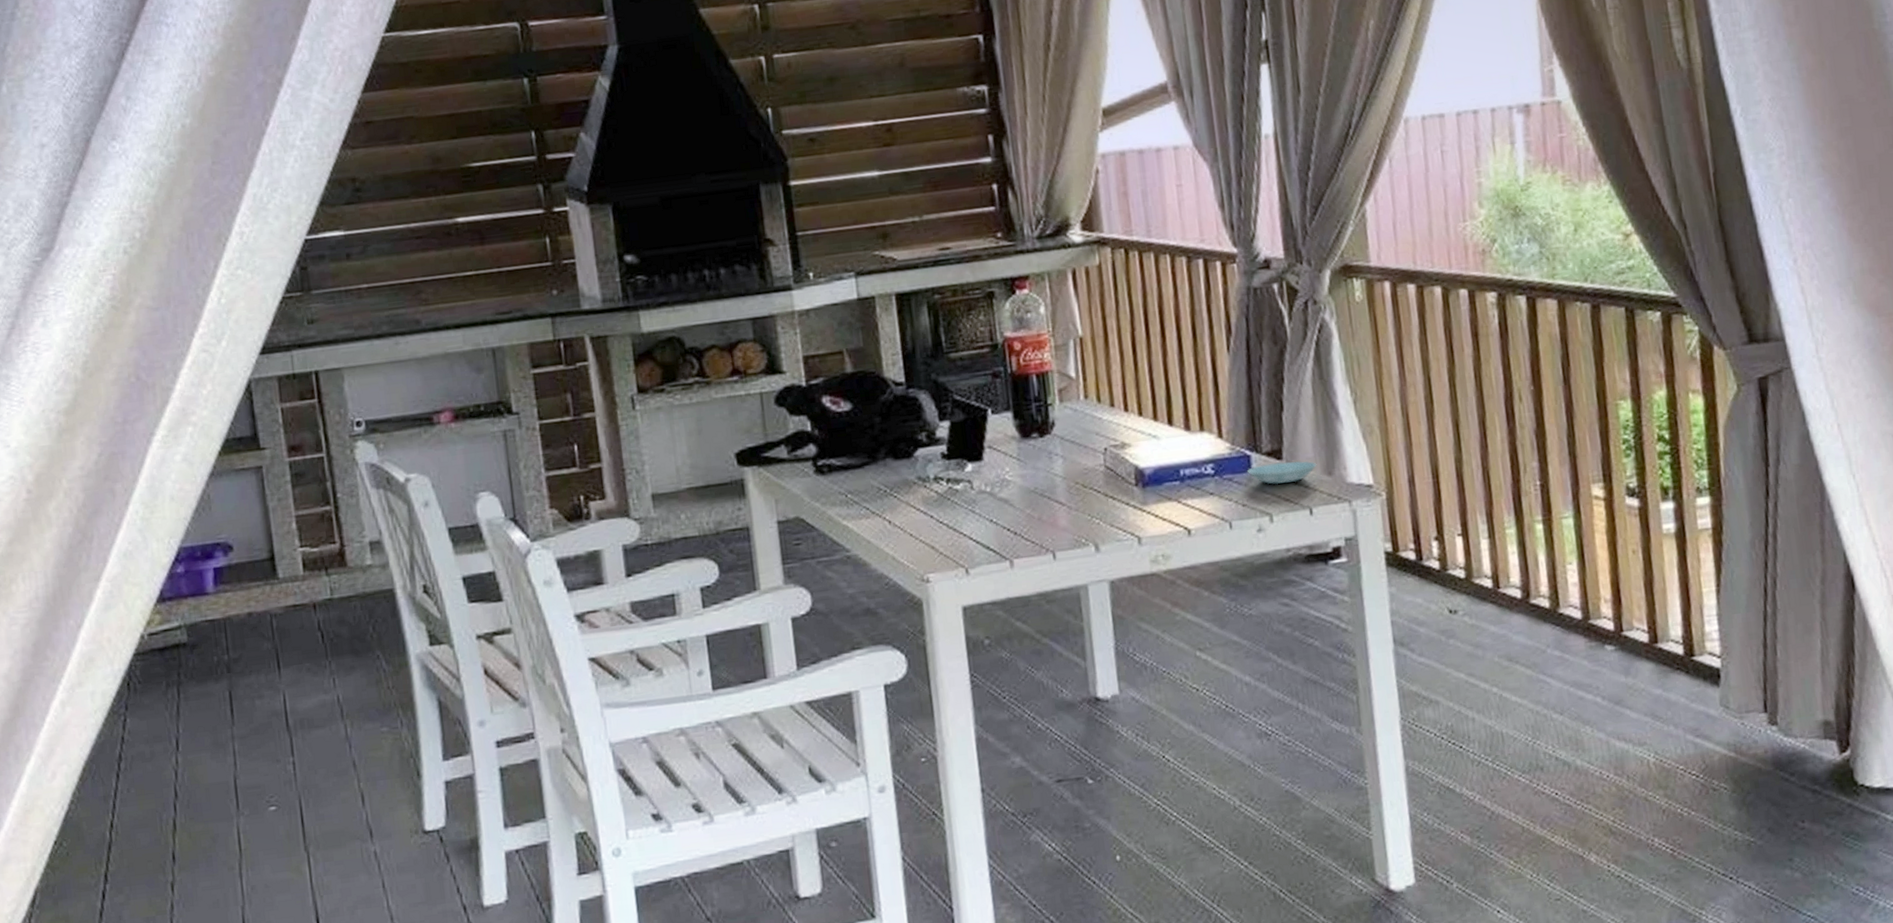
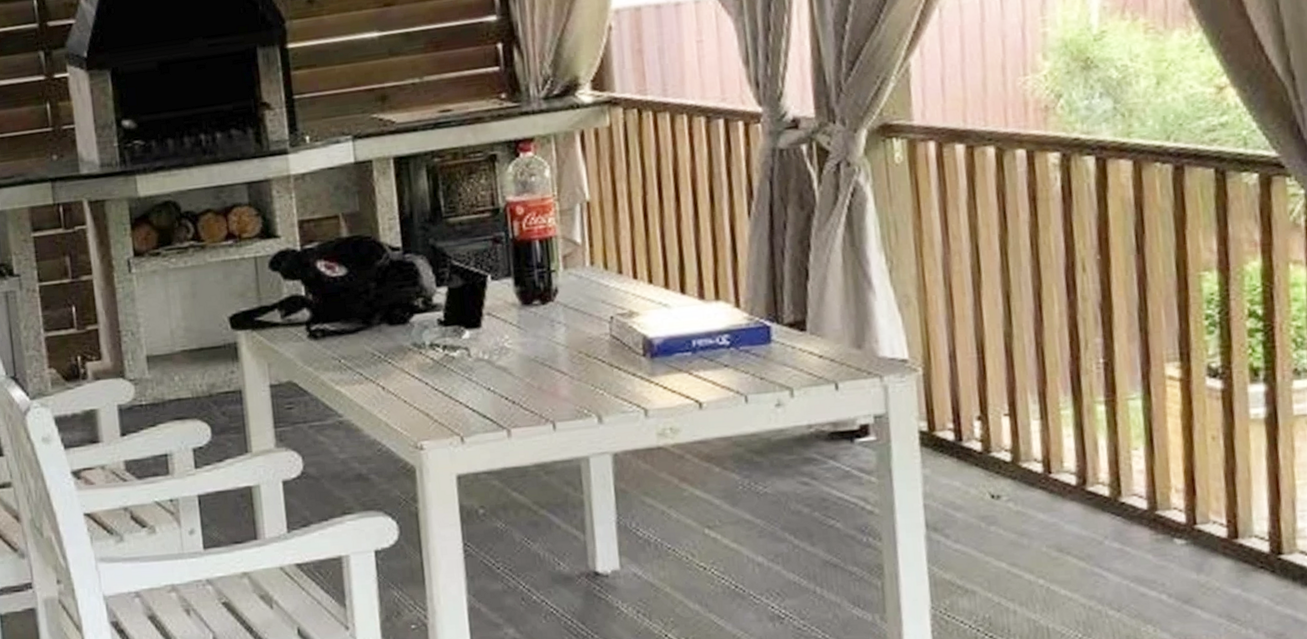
saucer: present [1246,460,1317,485] -> none [766,332,845,358]

